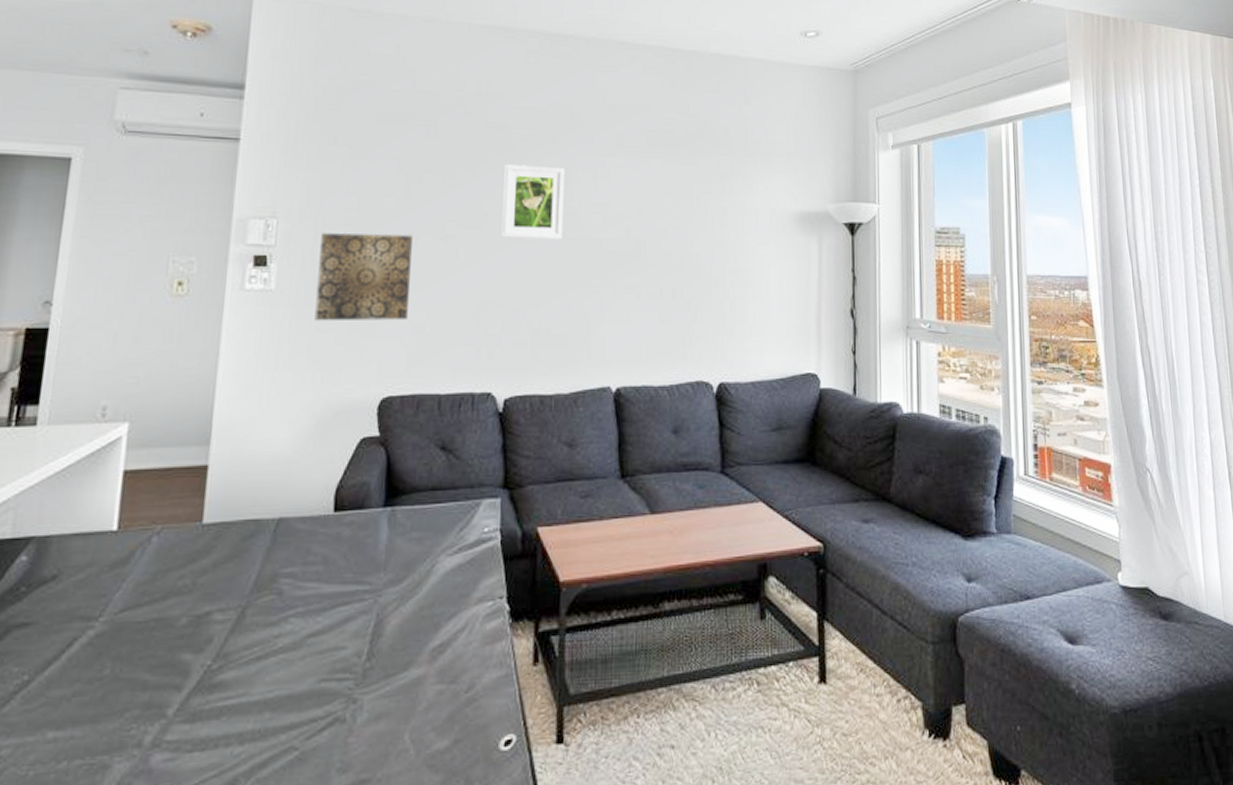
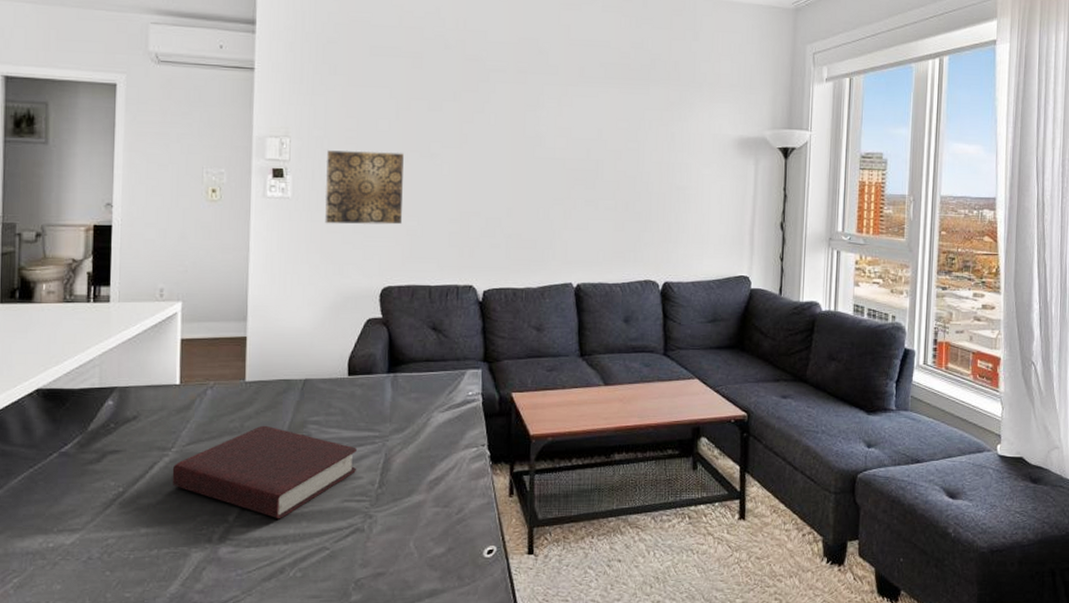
book: none [95,581,342,710] -> present [172,425,358,519]
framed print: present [501,164,565,239] -> none [479,93,533,158]

